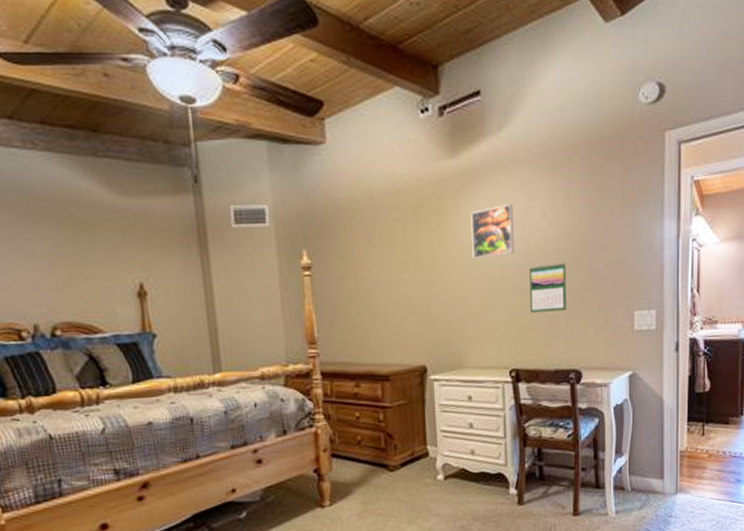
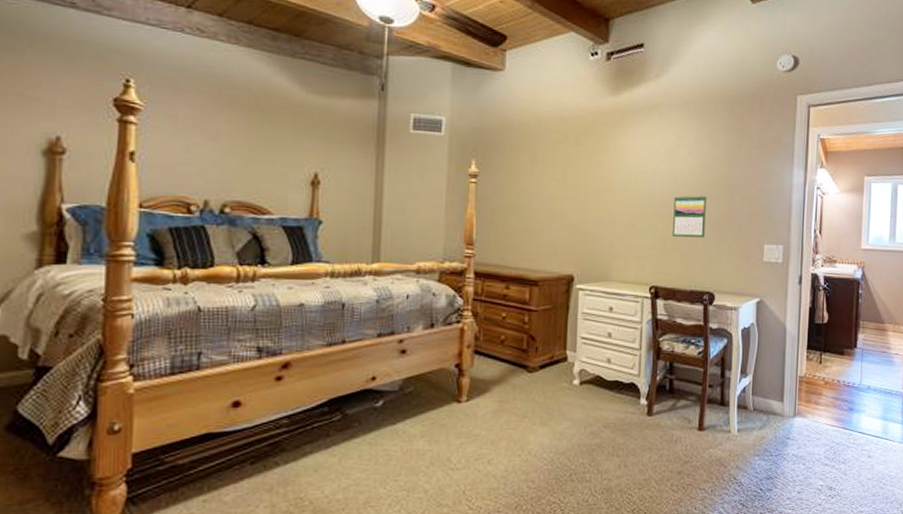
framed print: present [471,205,514,260] -> none [625,140,664,185]

